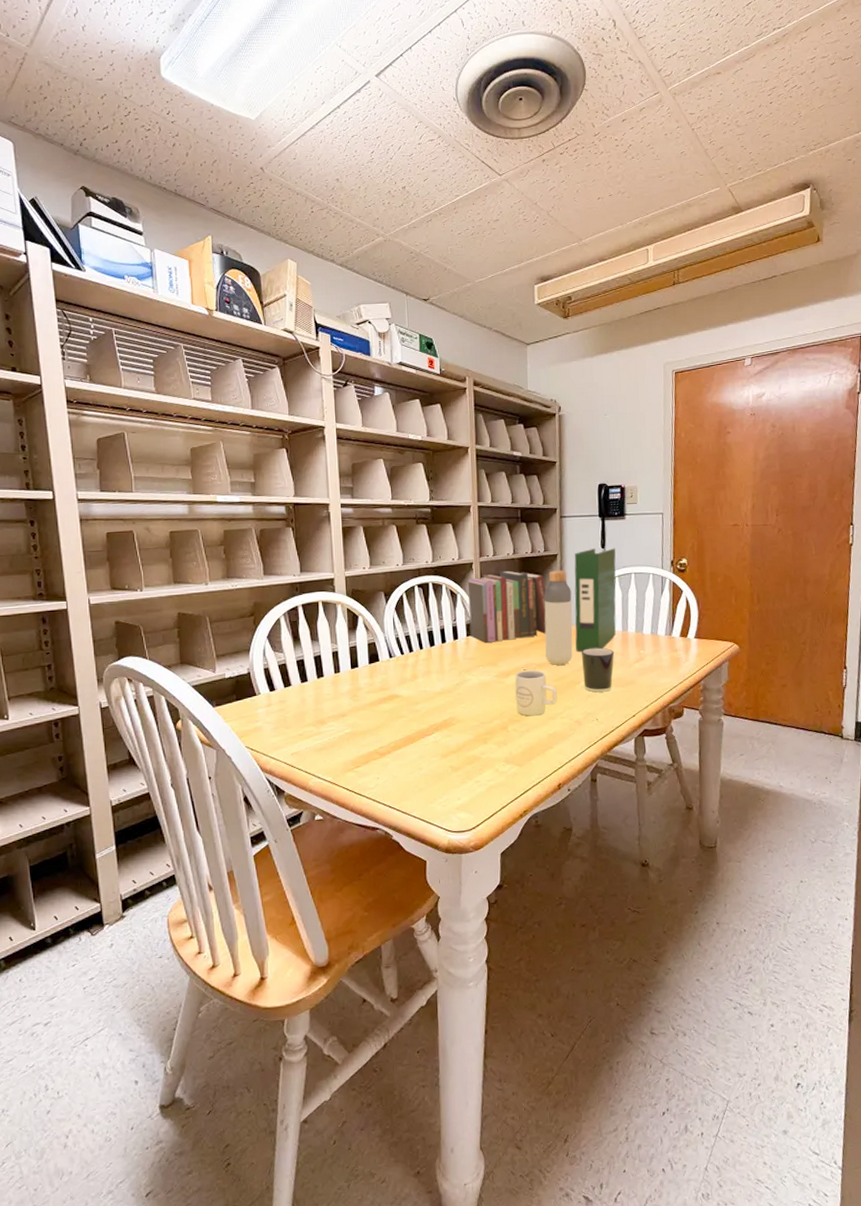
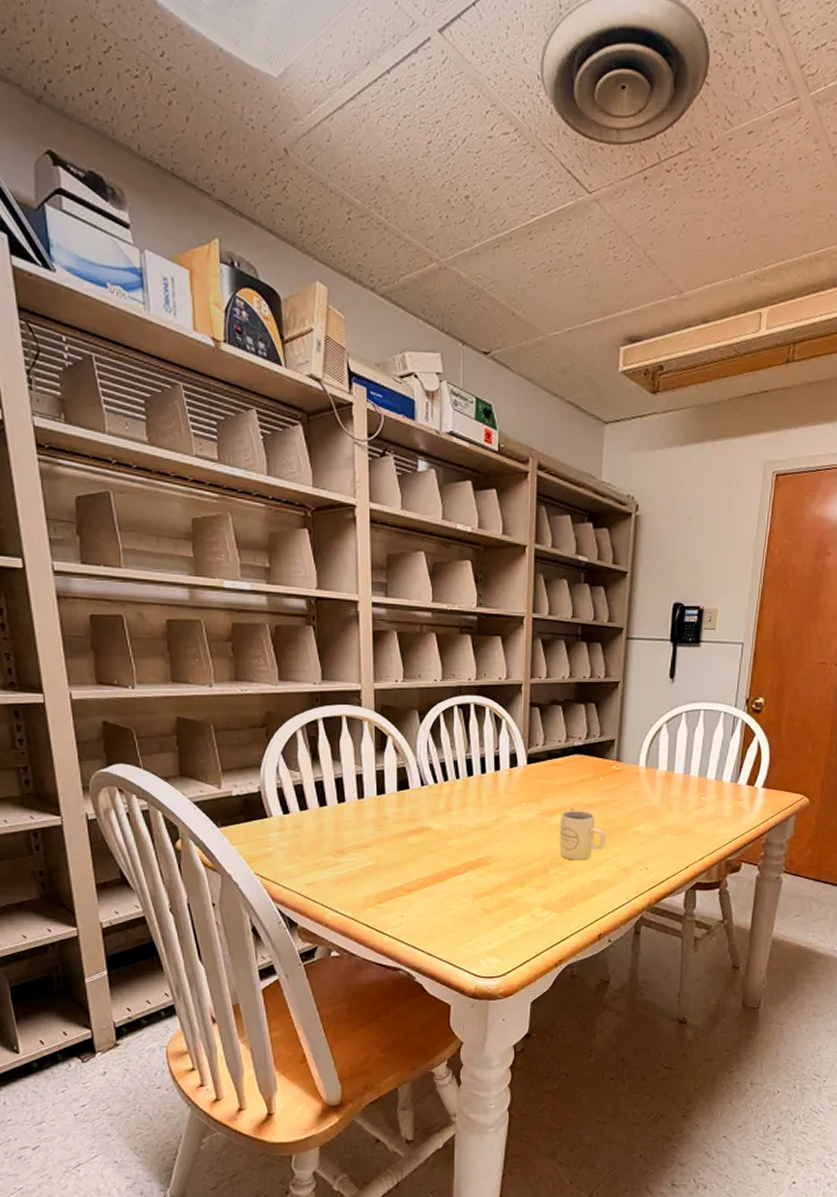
books: present [467,570,547,643] -> none [514,696,603,776]
bottle: present [544,570,573,665] -> none [597,700,632,807]
binder: present [574,548,616,651] -> none [631,677,685,793]
mug: present [581,647,615,693] -> none [635,790,673,839]

